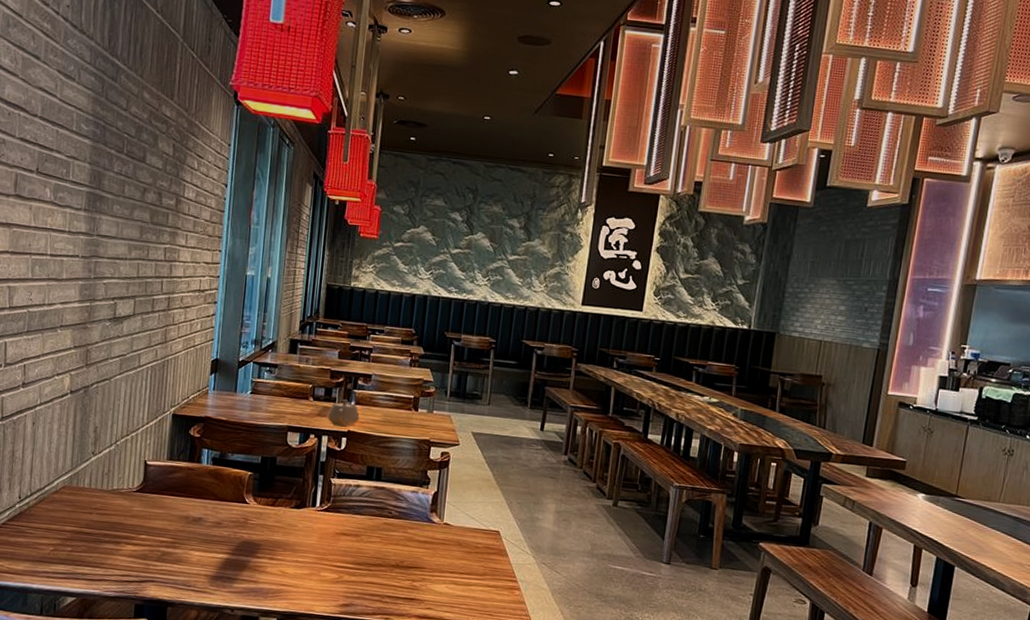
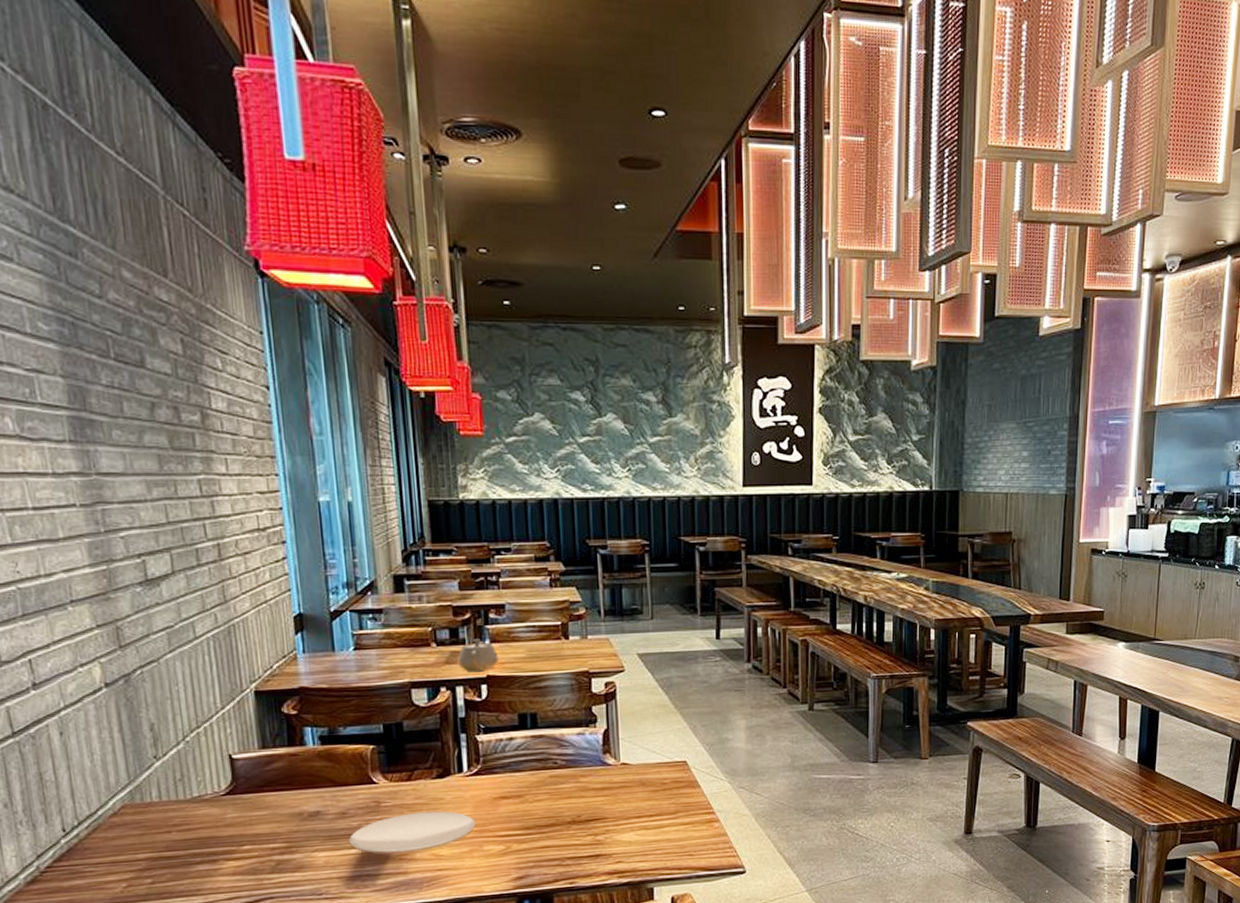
plate: none [219,533,318,567] -> present [349,811,476,855]

